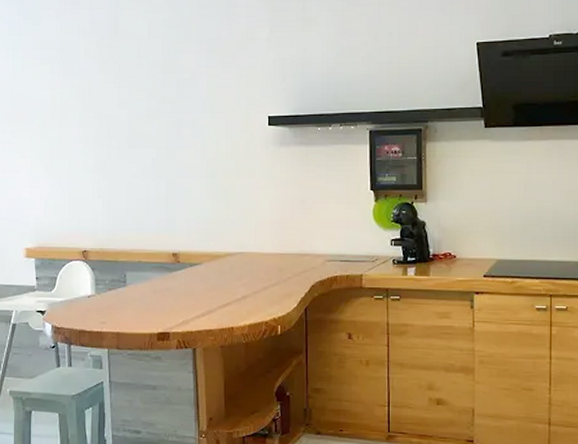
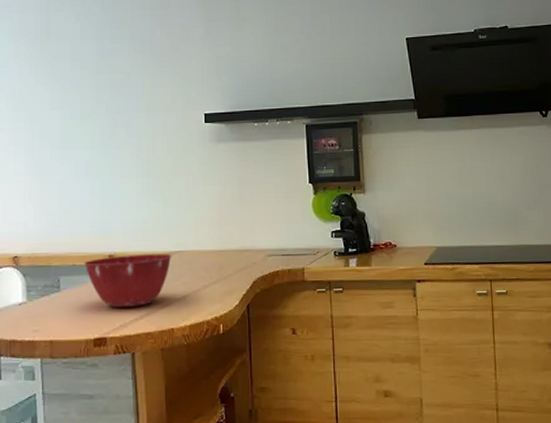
mixing bowl: none [149,254,233,304] -> present [84,253,172,307]

